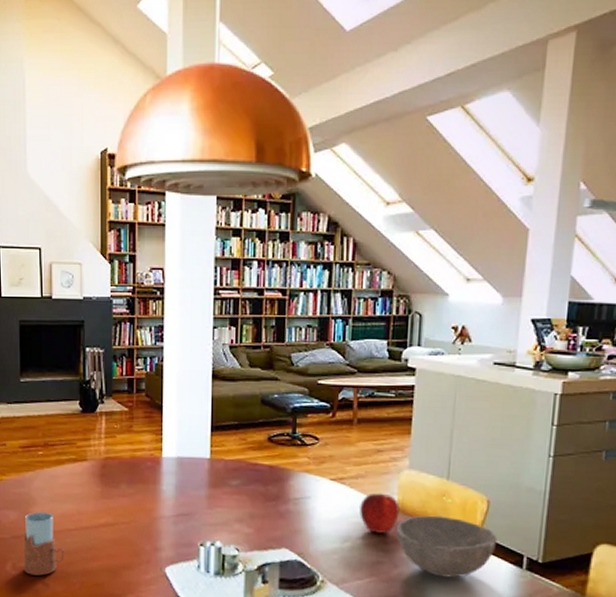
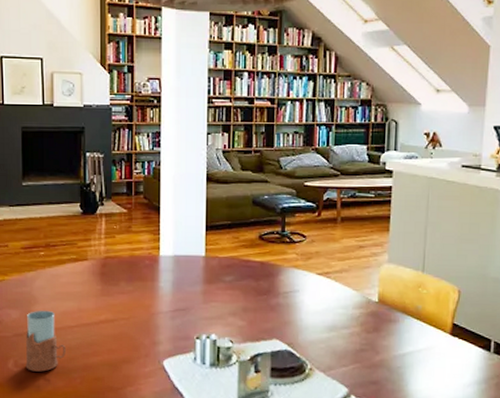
apple: present [360,493,400,534] -> none [344,285,380,323]
bowl: present [397,515,497,578] -> none [378,305,468,362]

